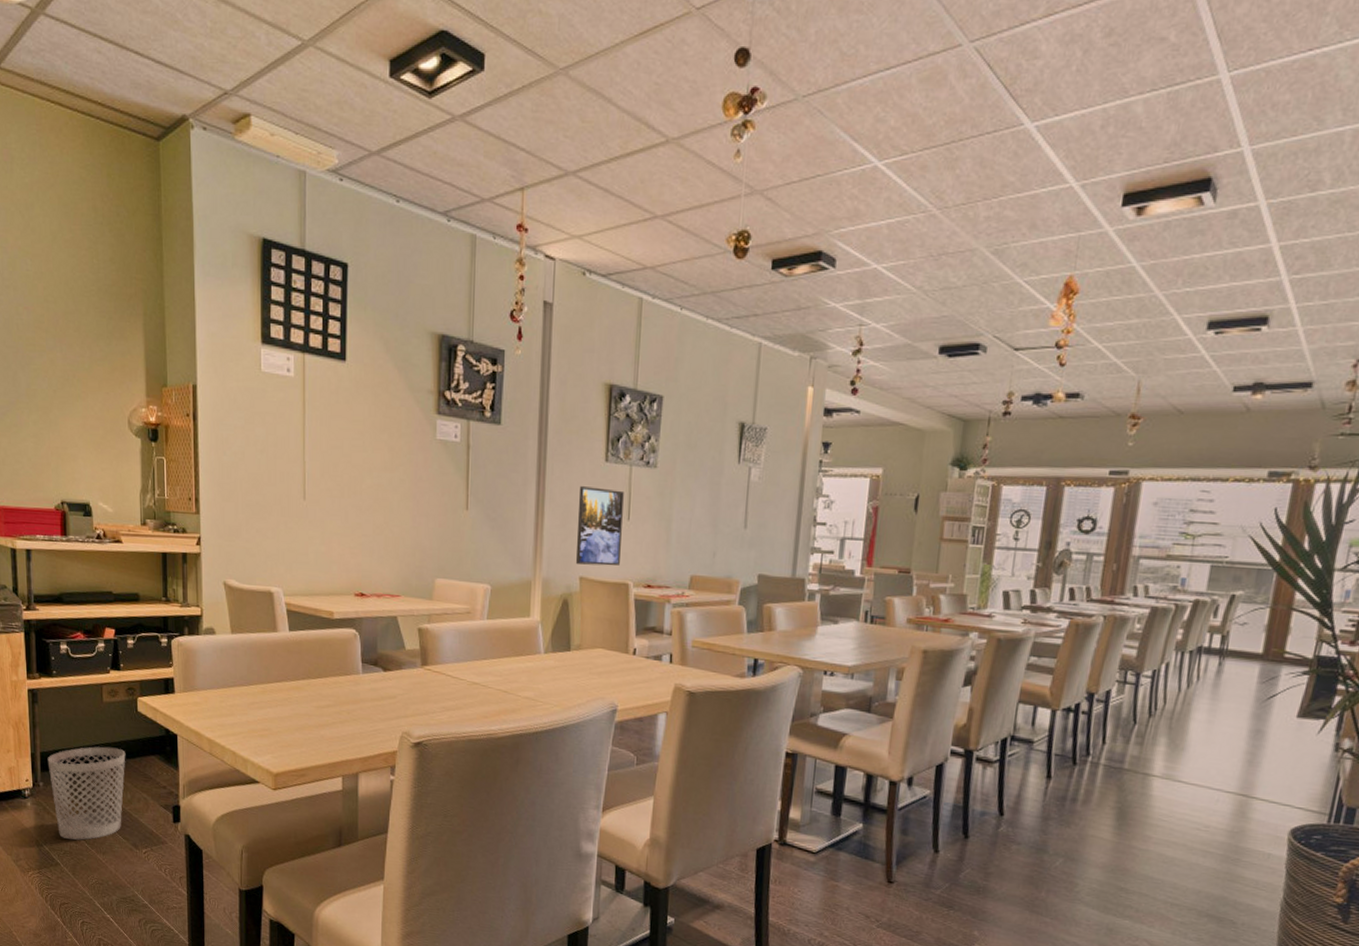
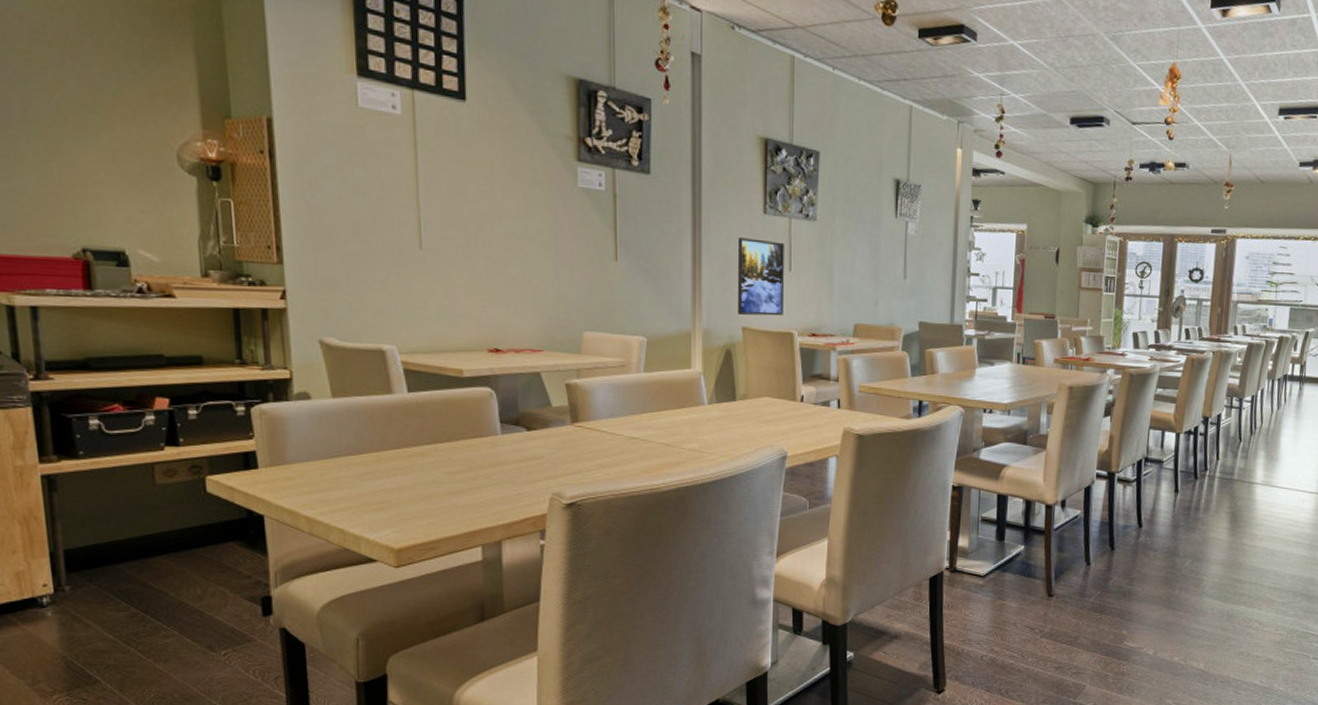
wastebasket: present [47,746,126,840] -> none [75,536,192,650]

